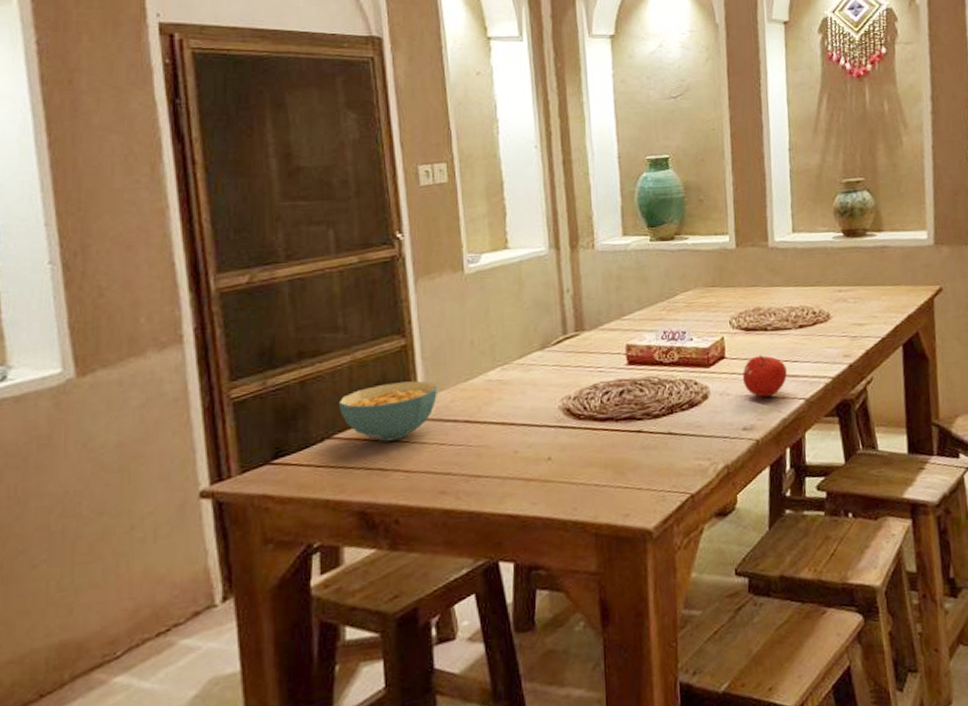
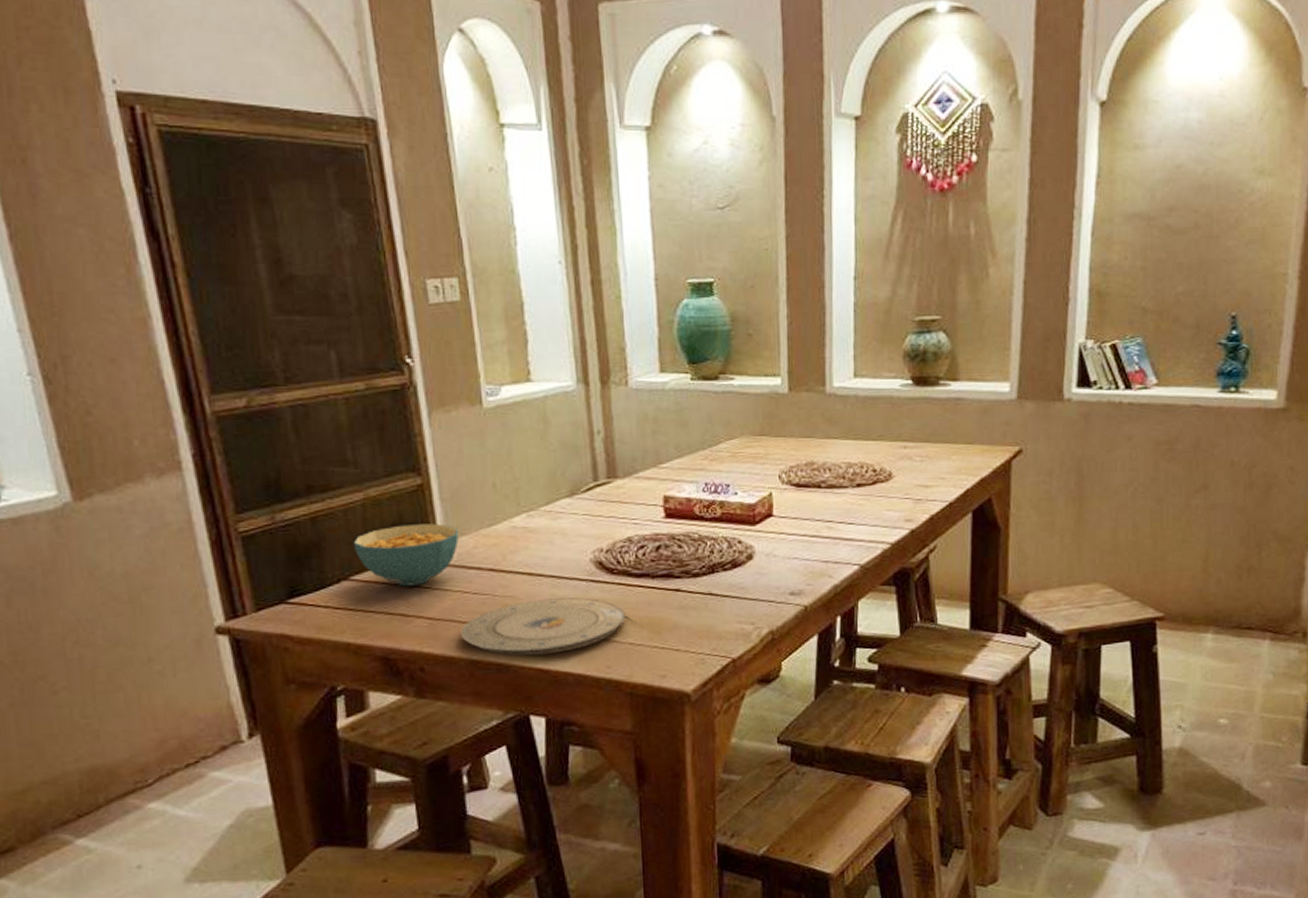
plate: none [436,443,591,503] -> present [461,597,626,656]
fruit: present [742,354,787,398] -> none [791,514,841,561]

